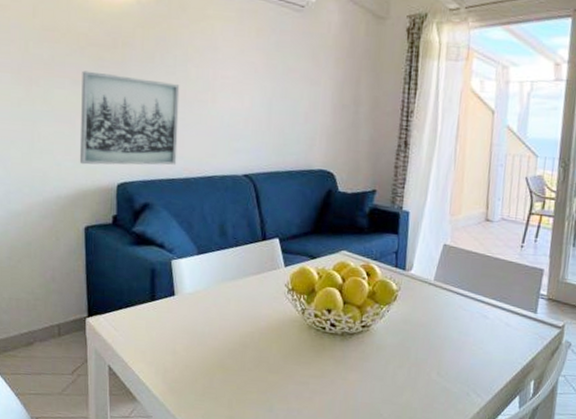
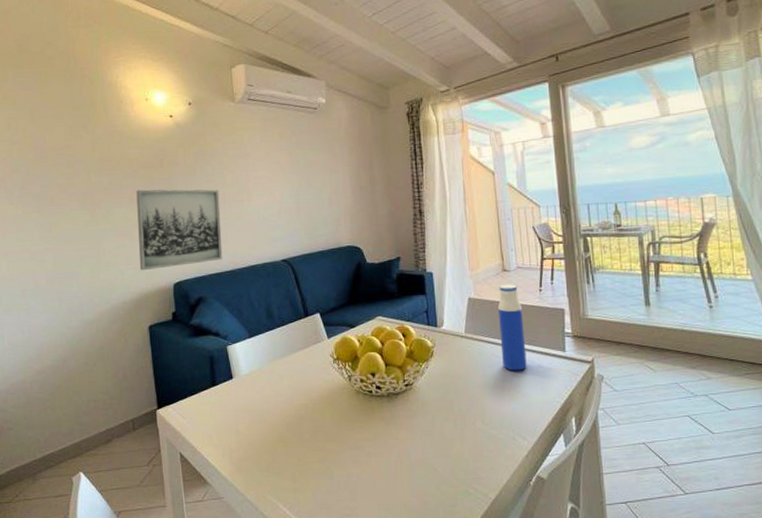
water bottle: none [469,235,500,327] -> present [497,284,527,371]

